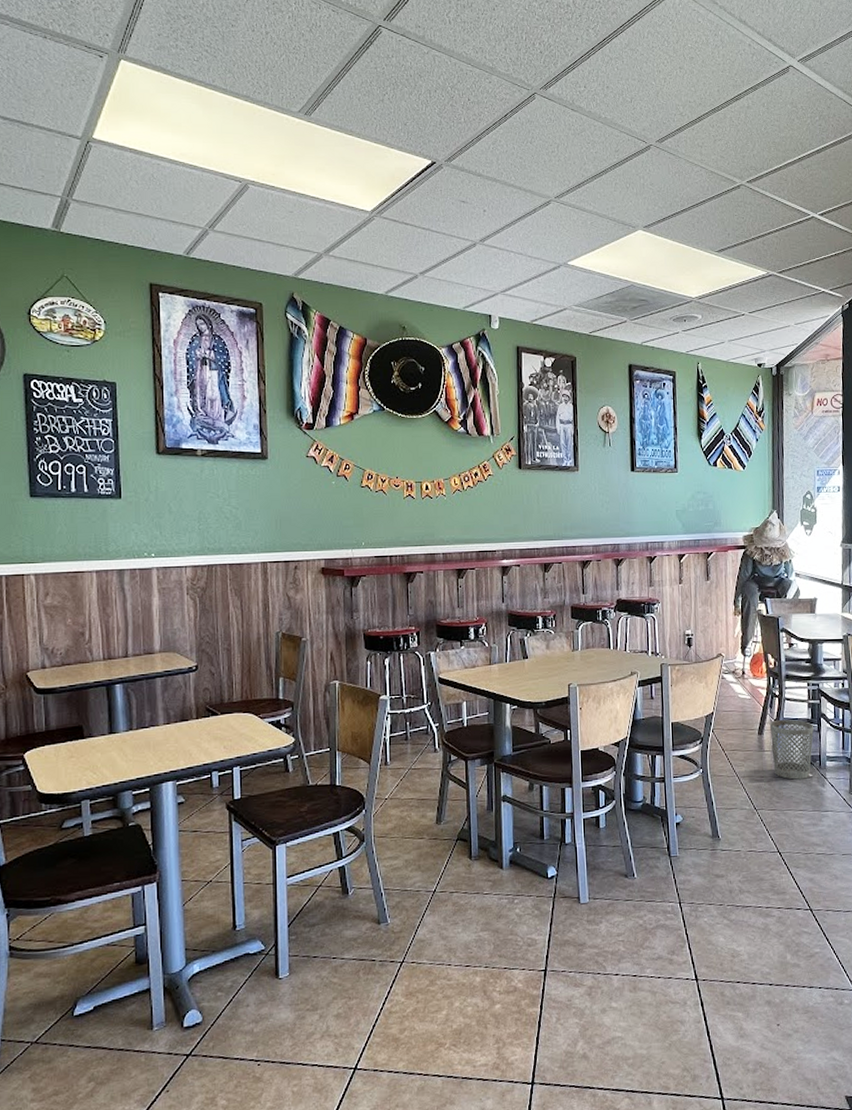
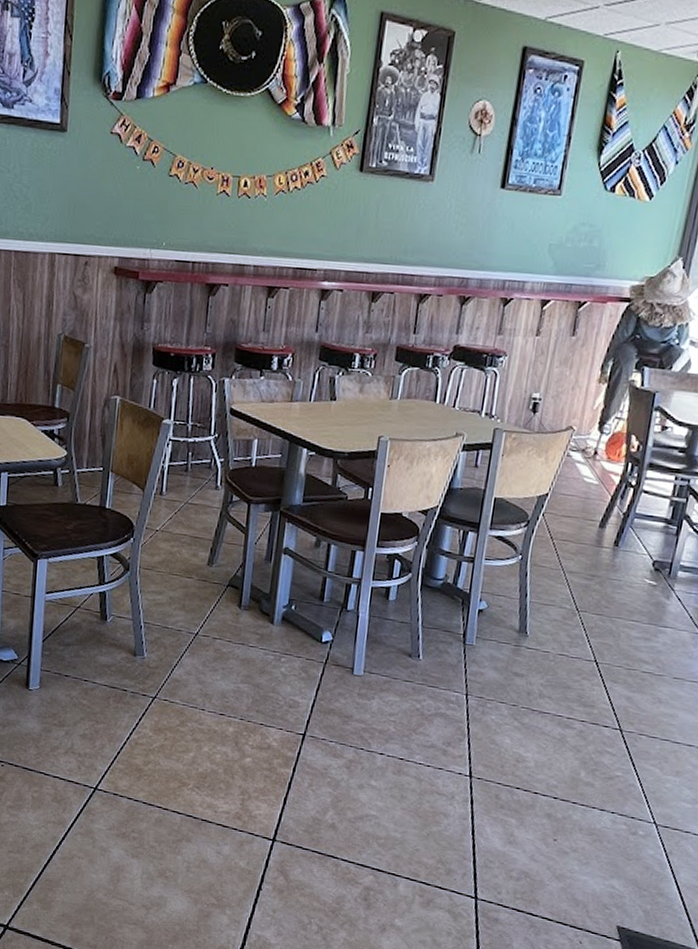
wastebasket: present [770,719,814,780] -> none [609,513,671,587]

